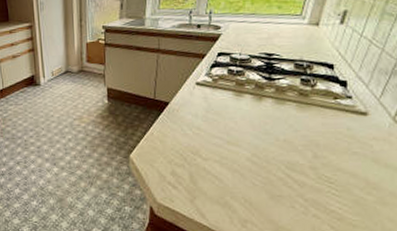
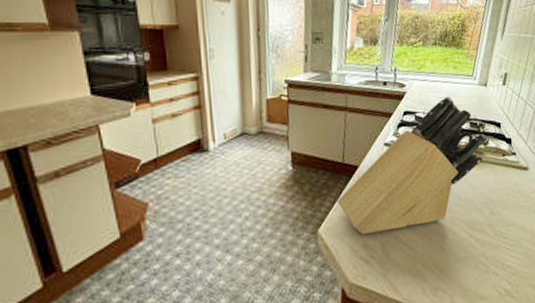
knife block: none [148,37,316,163] -> present [337,96,488,234]

